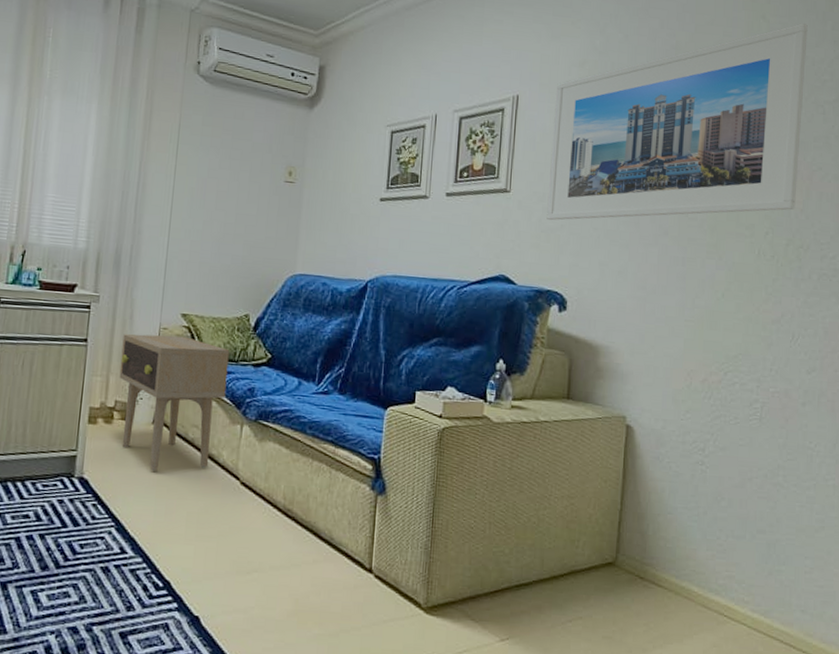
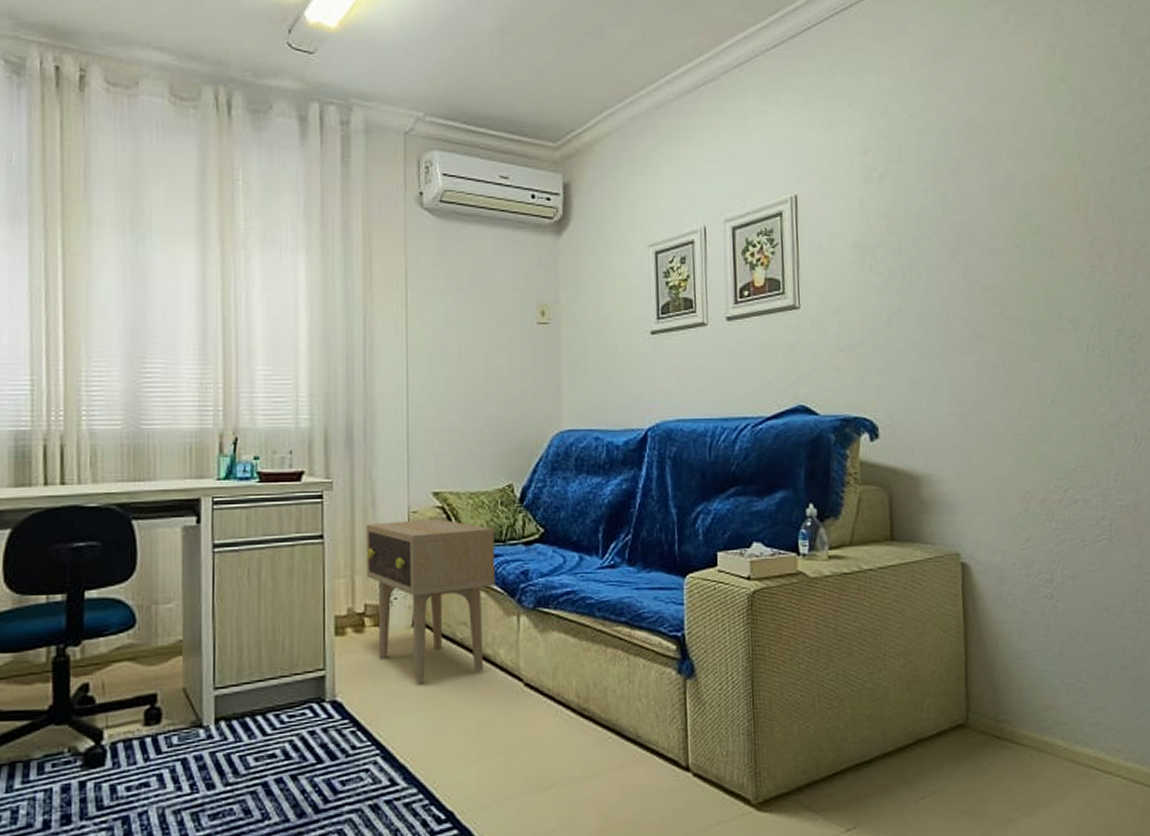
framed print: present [546,23,808,221] -> none [839,82,1122,337]

